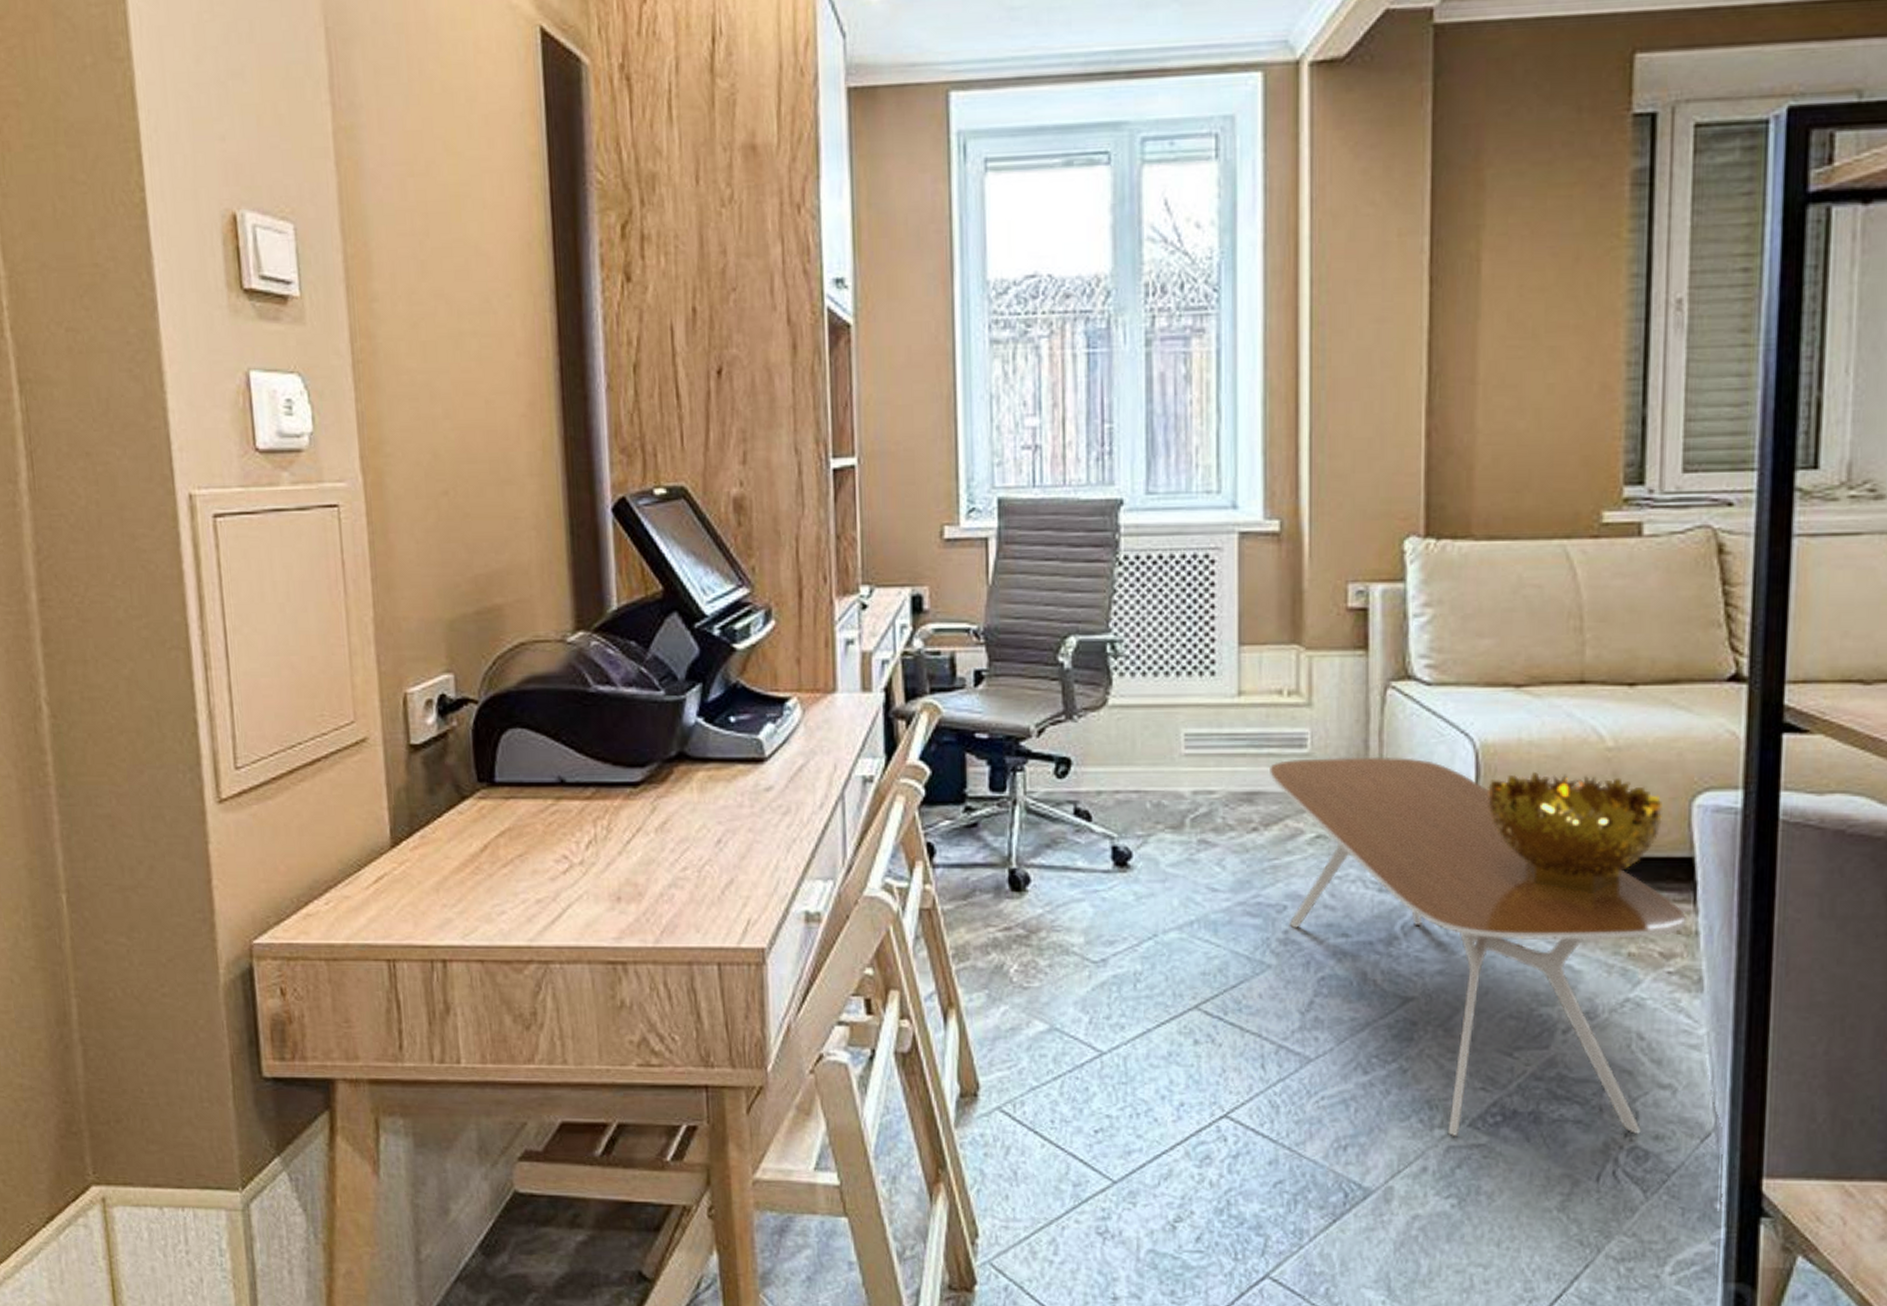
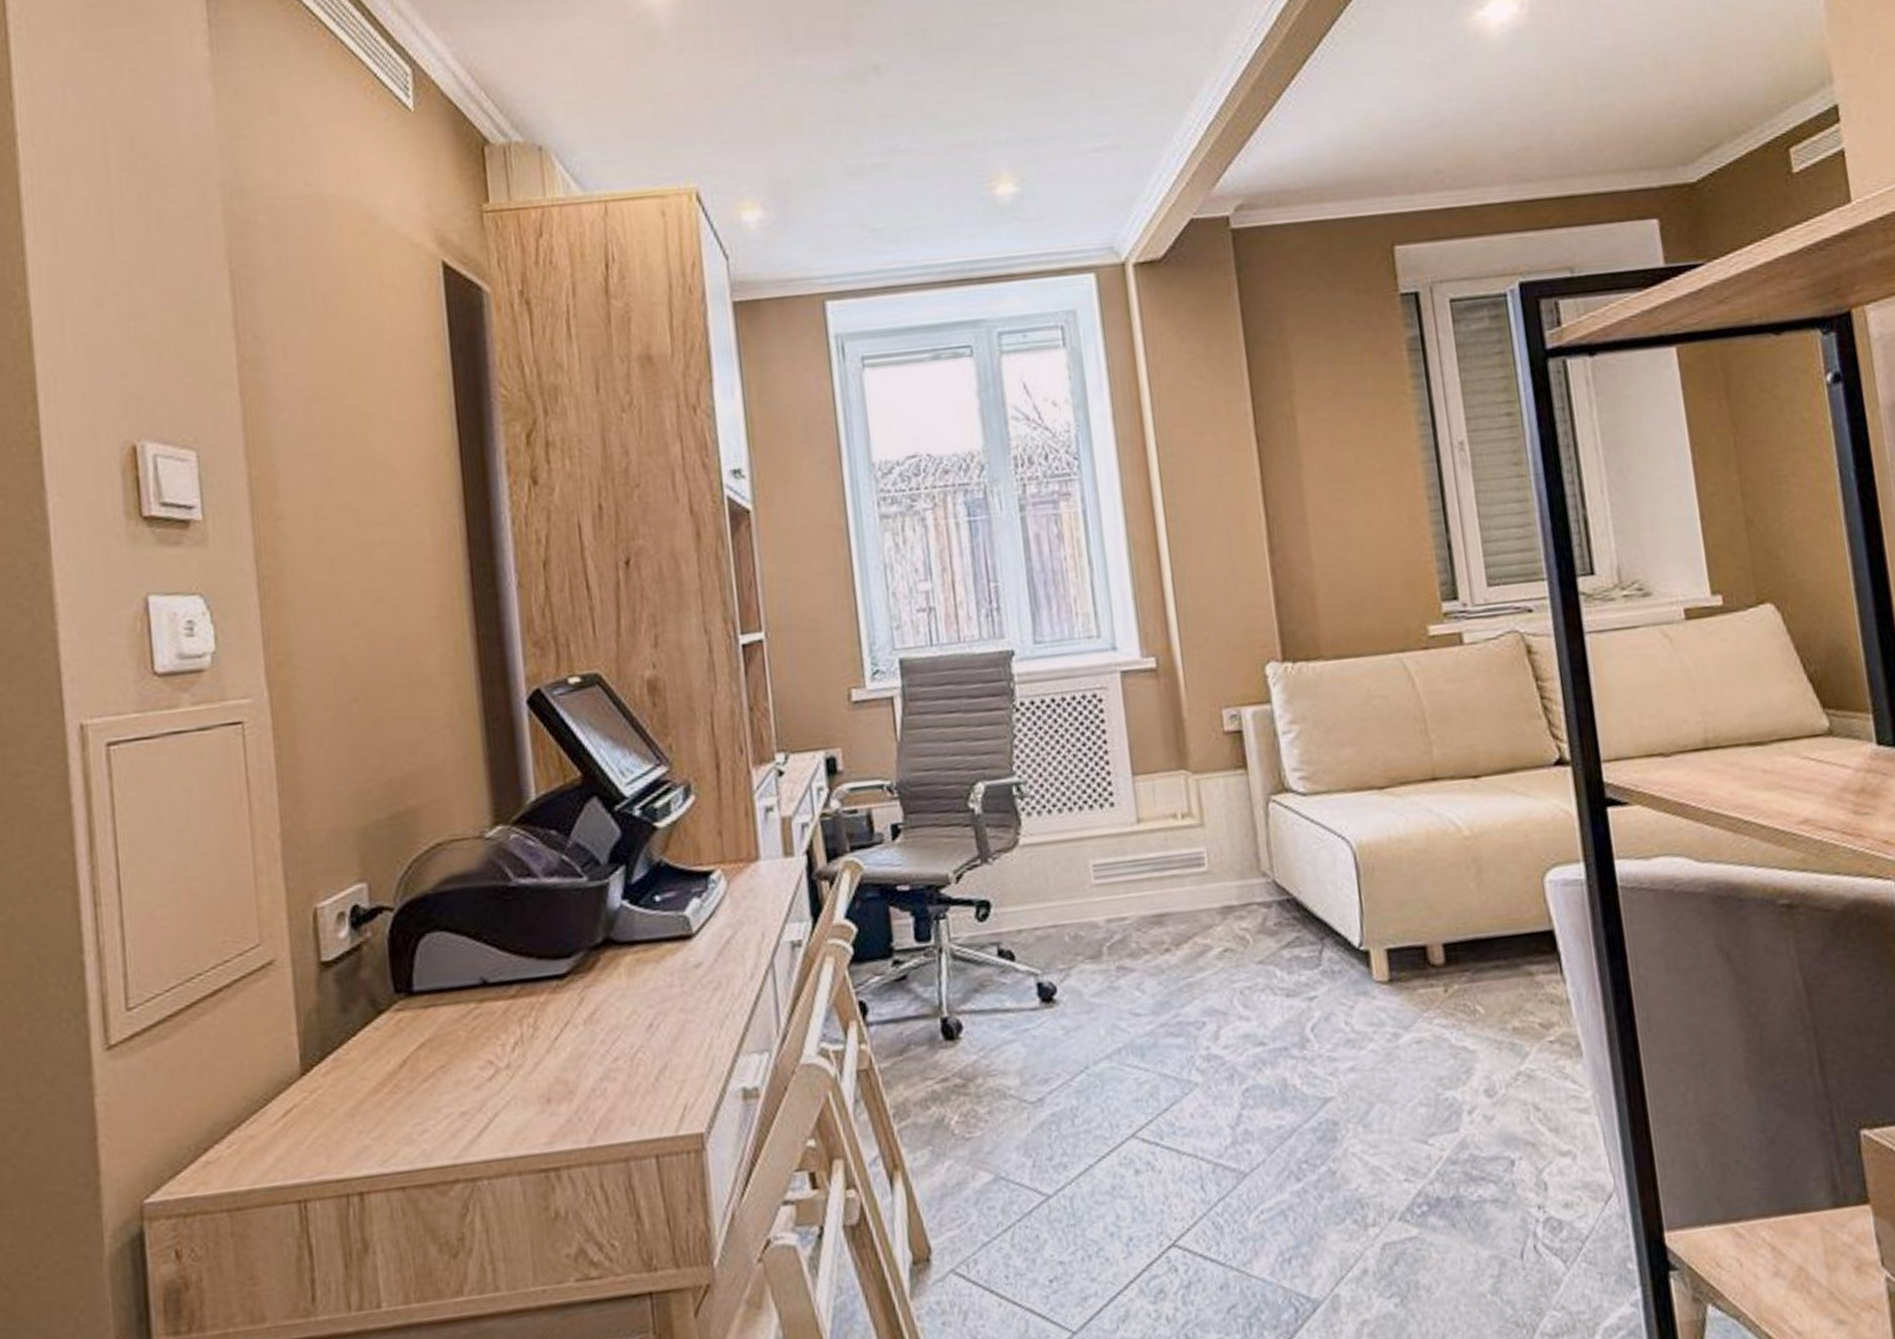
coffee table: present [1270,756,1686,1136] -> none [1174,865,1558,1233]
decorative bowl: present [1488,771,1662,895] -> none [1369,863,1522,976]

